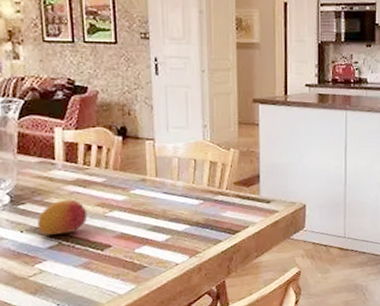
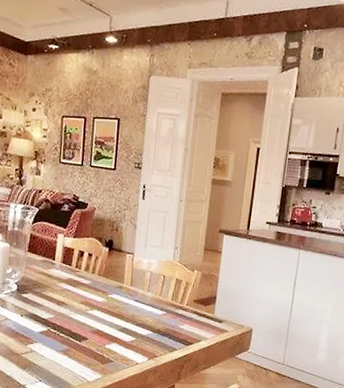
fruit: present [37,199,88,235] -> none [34,294,73,323]

